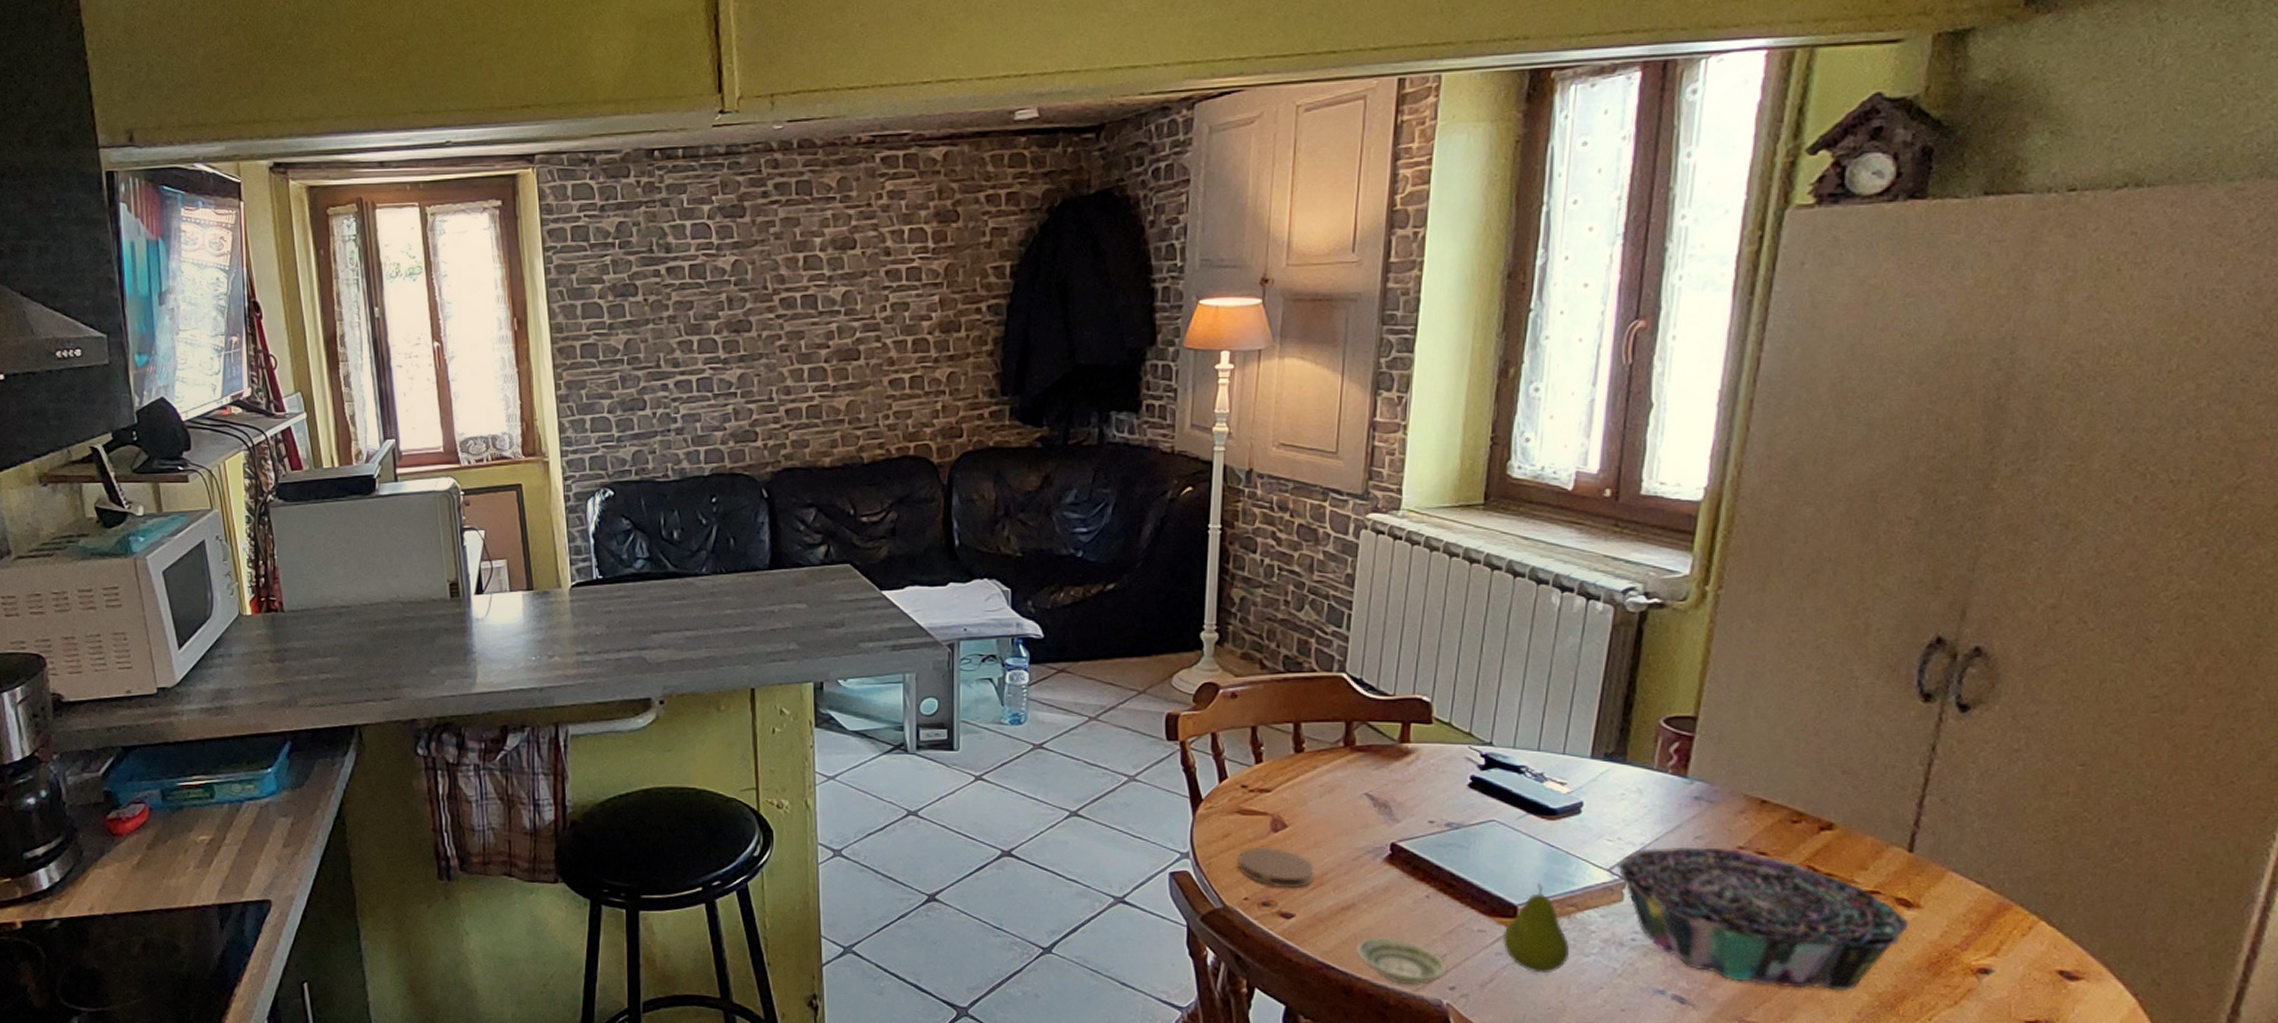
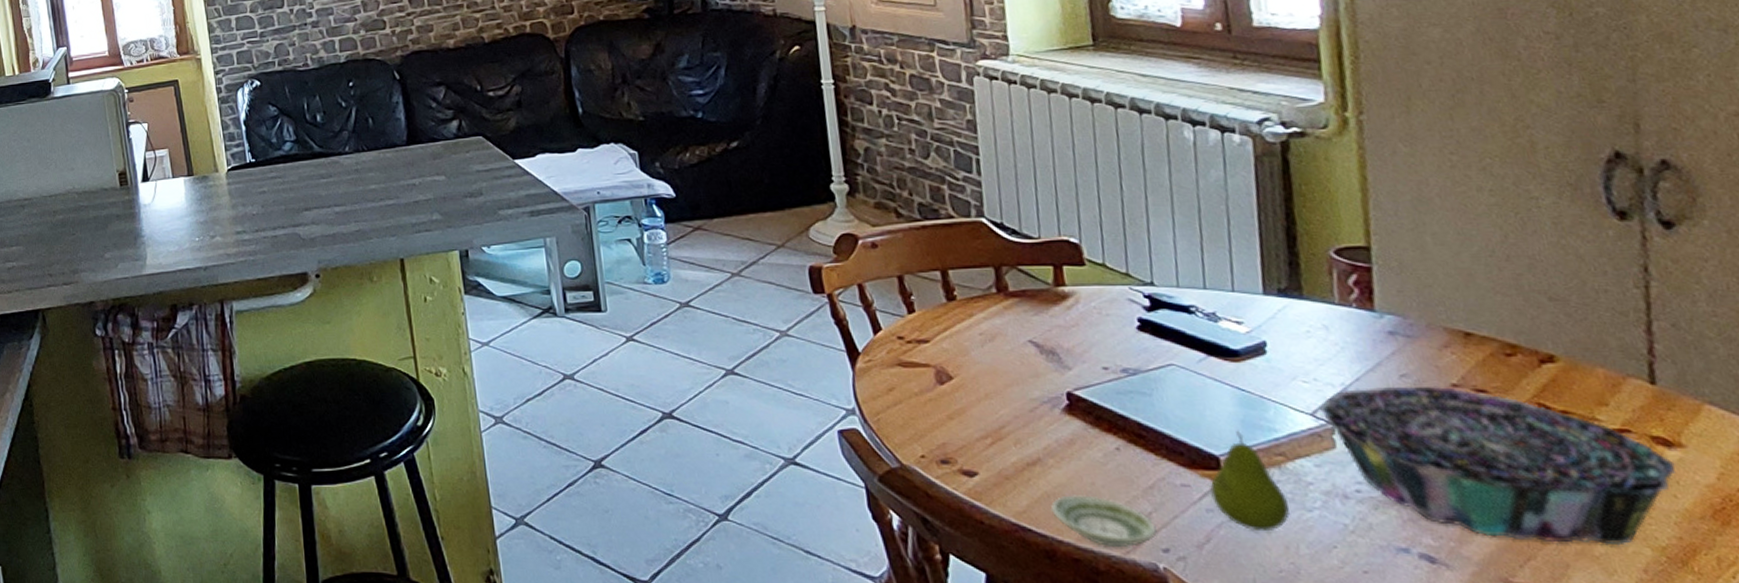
coaster: present [1238,848,1315,888] -> none [907,401,991,443]

